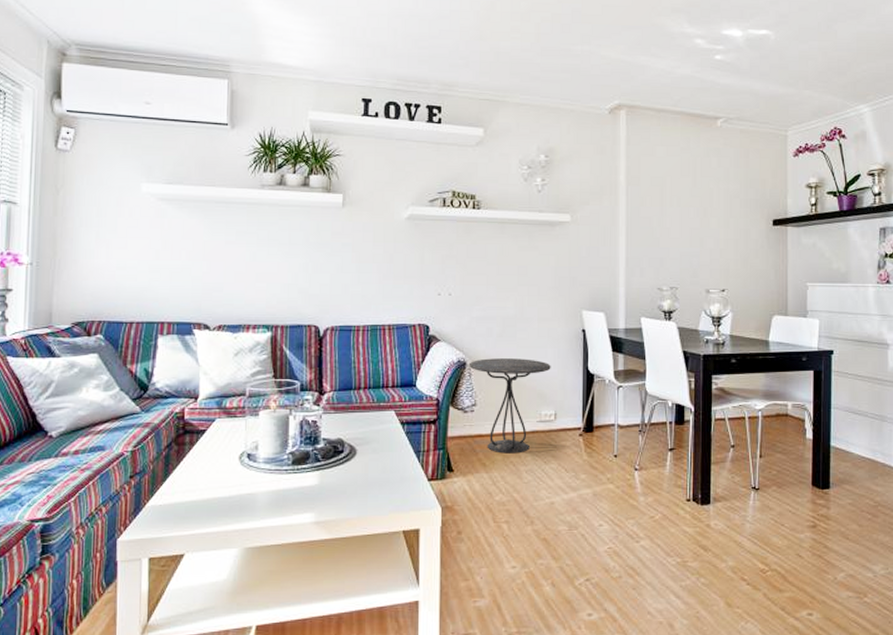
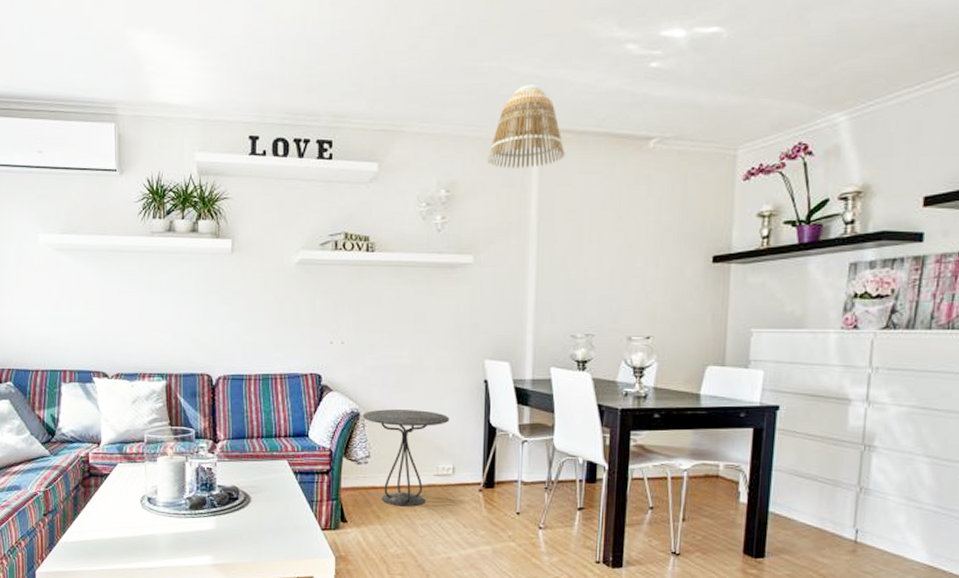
lamp shade: none [581,67,648,139] -> present [487,85,565,169]

